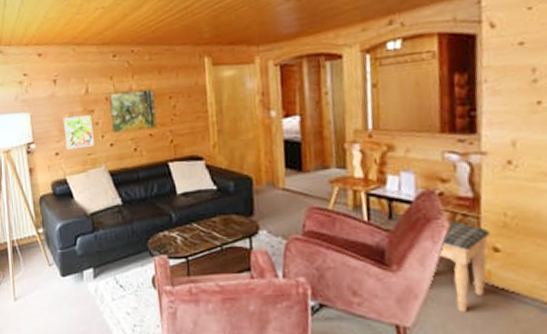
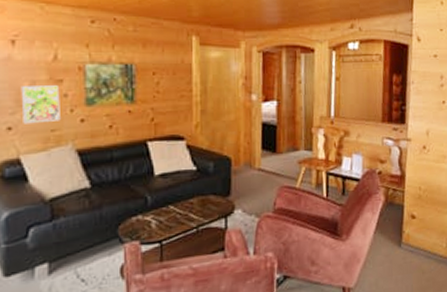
footstool: present [436,219,490,314] -> none [374,193,410,271]

